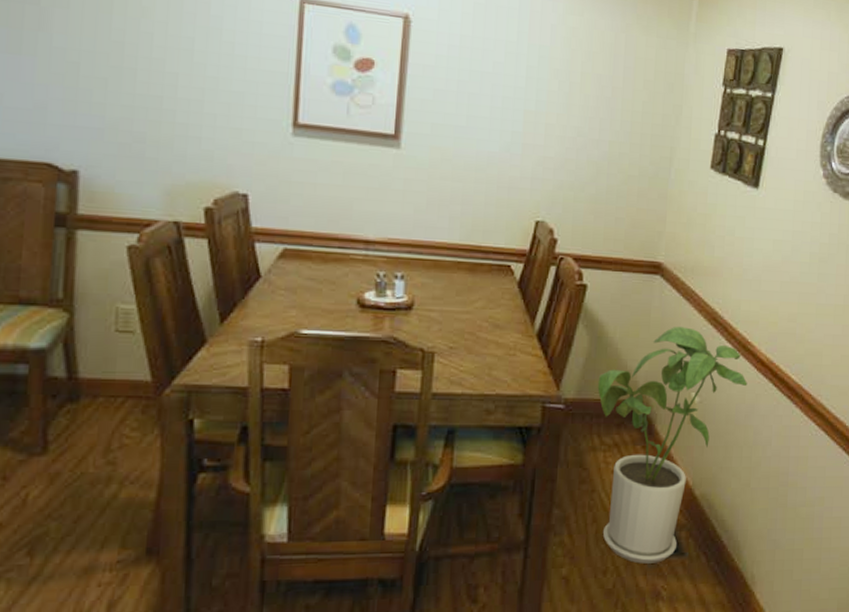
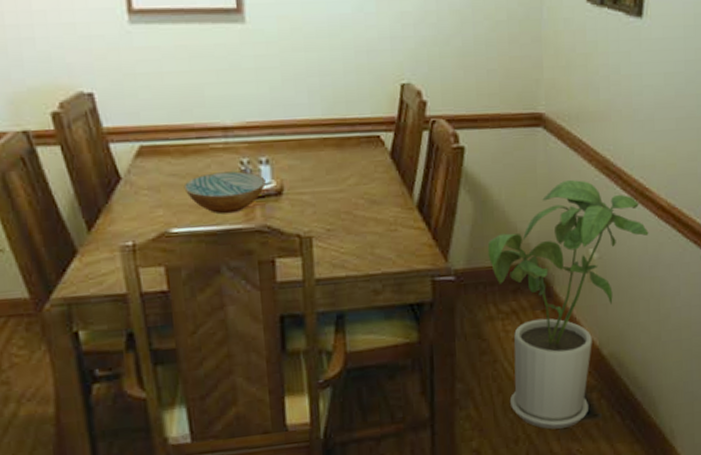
bowl: none [319,281,398,322] -> present [183,171,266,214]

